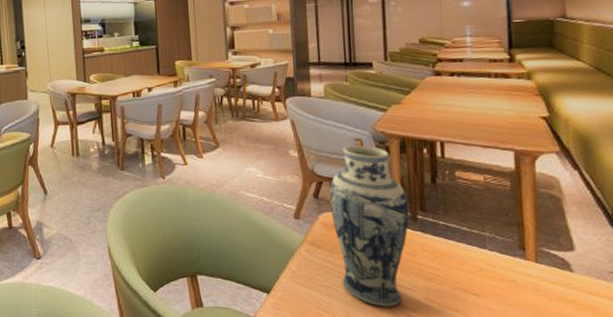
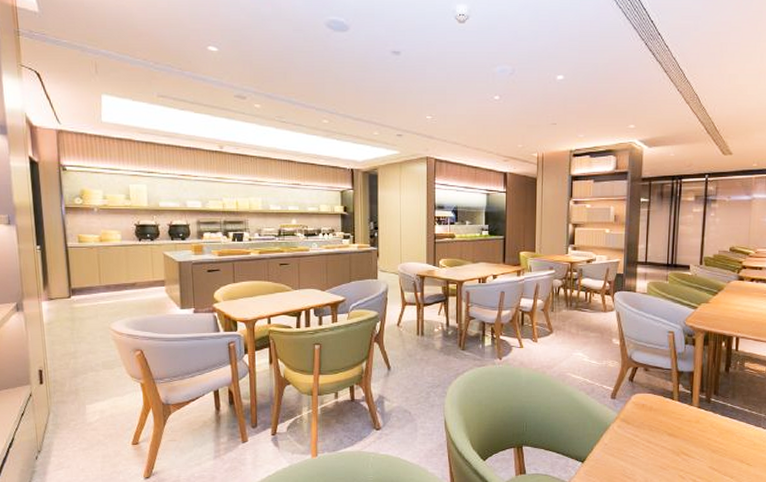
vase: present [330,144,409,307] -> none [642,336,705,474]

